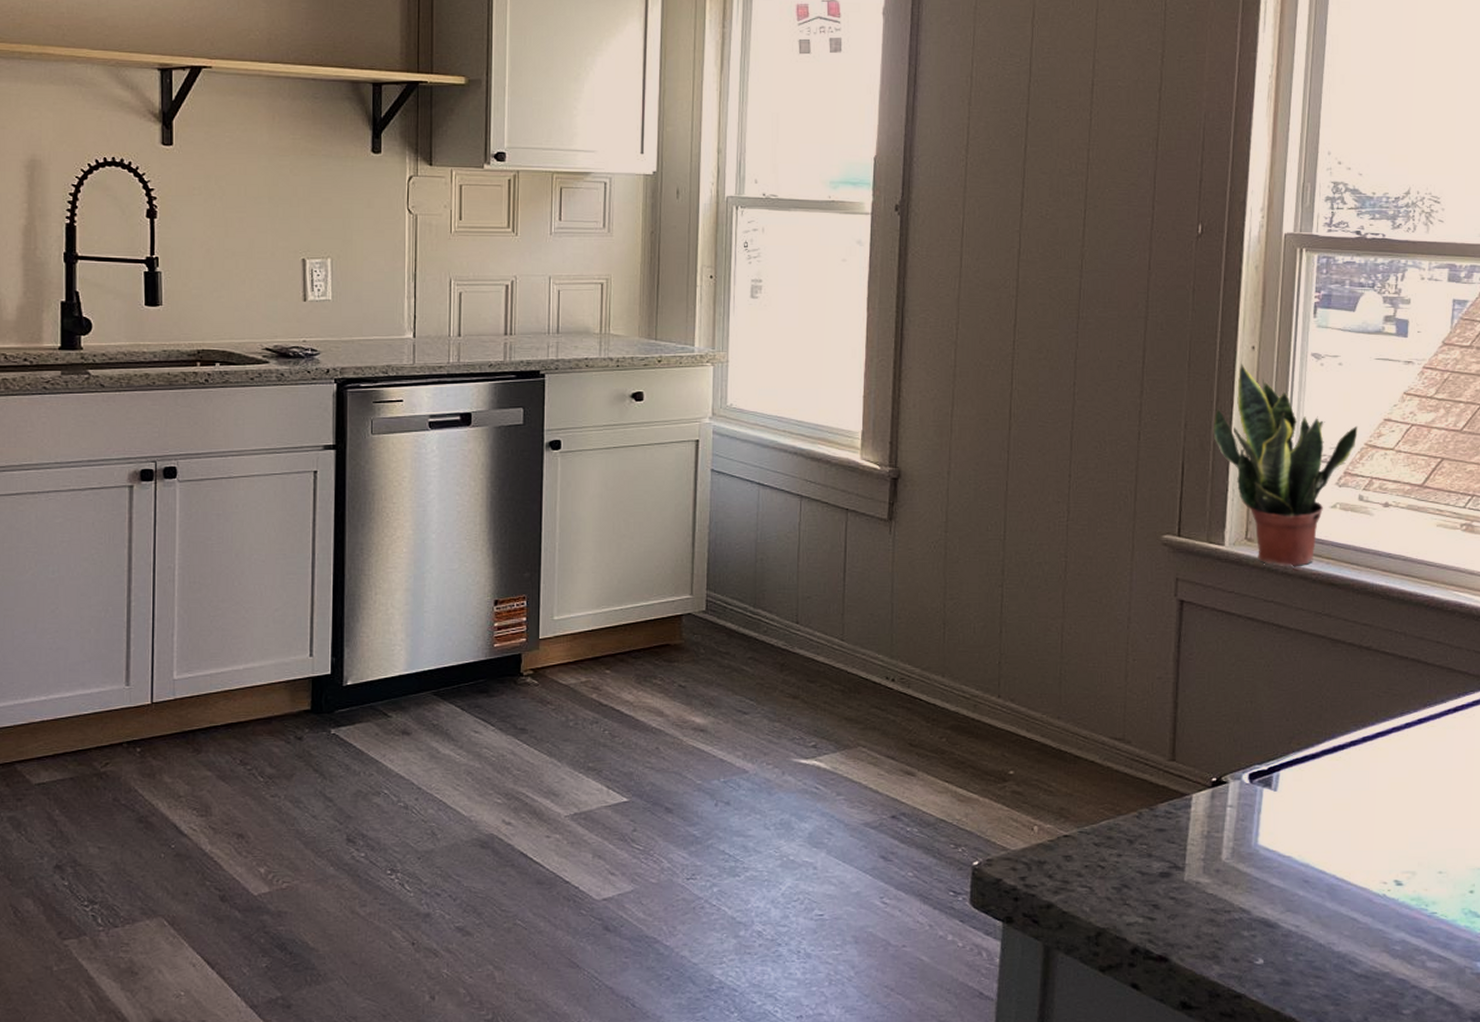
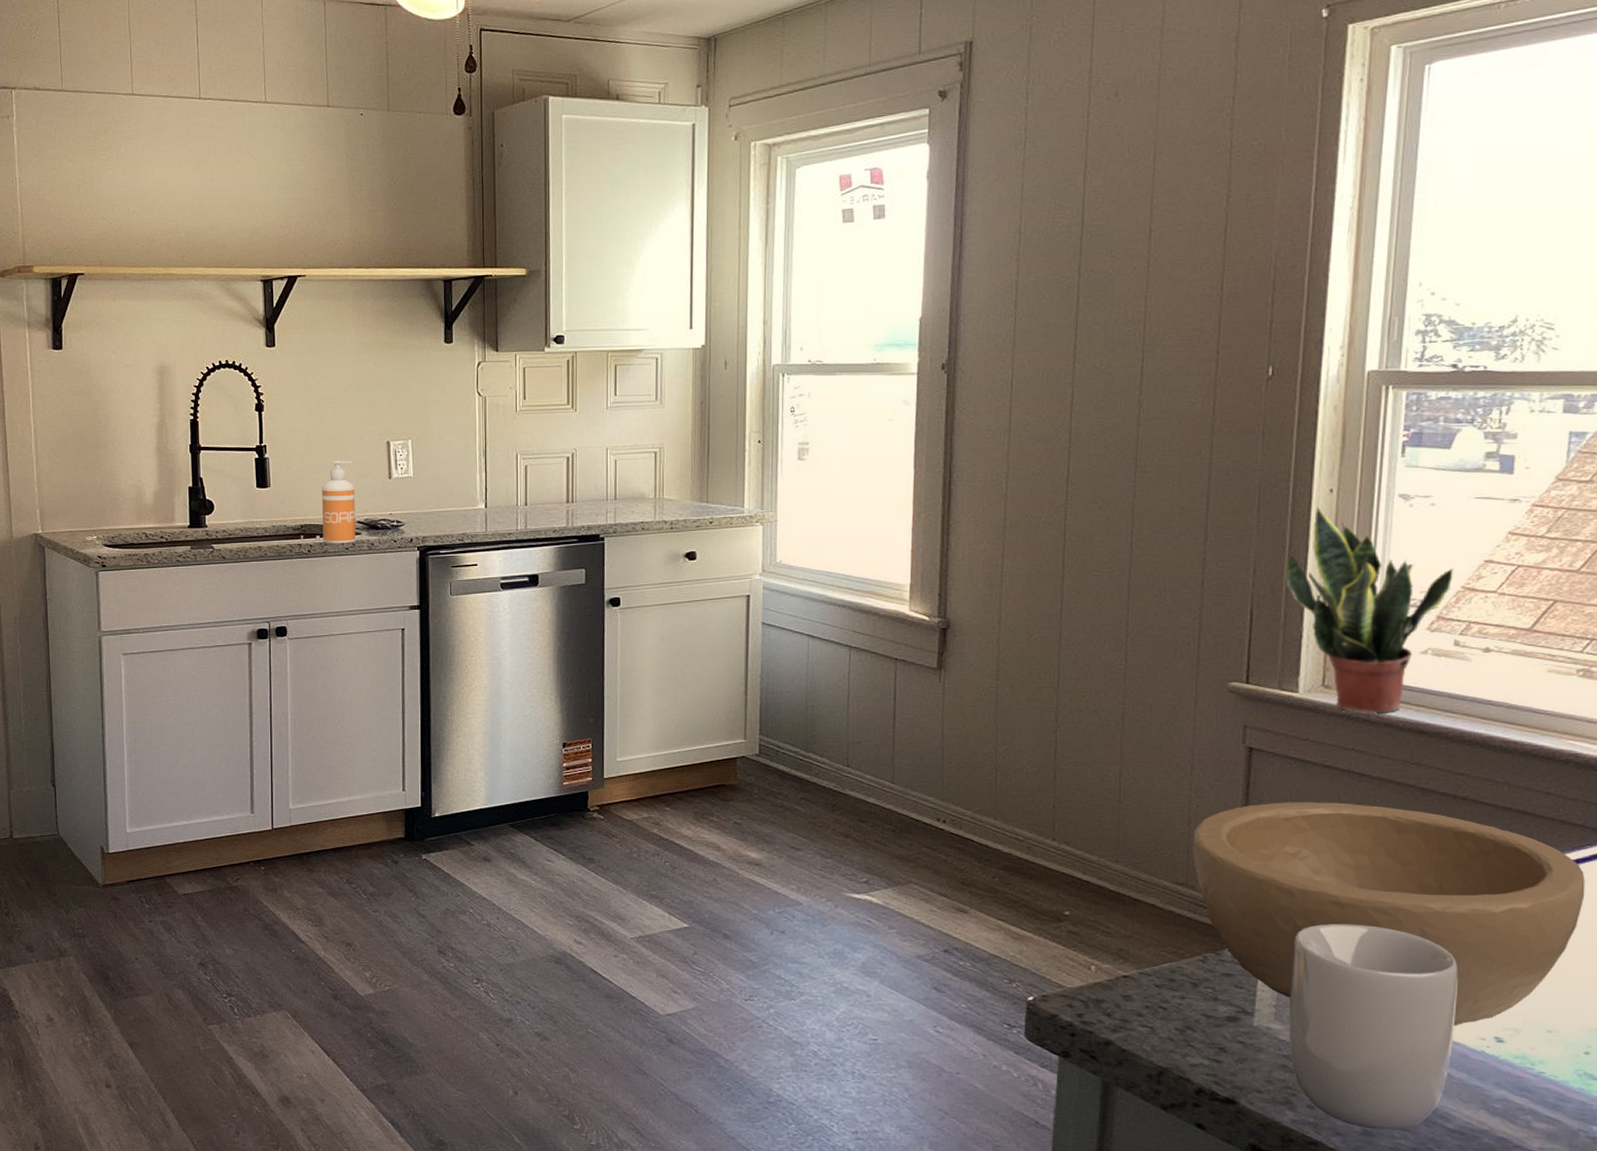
soap dispenser: none [224,278,263,373] -> present [322,460,356,544]
bowl: none [1129,654,1469,872] -> present [1193,802,1585,1026]
cup: none [1216,774,1364,979] -> present [1289,923,1459,1130]

